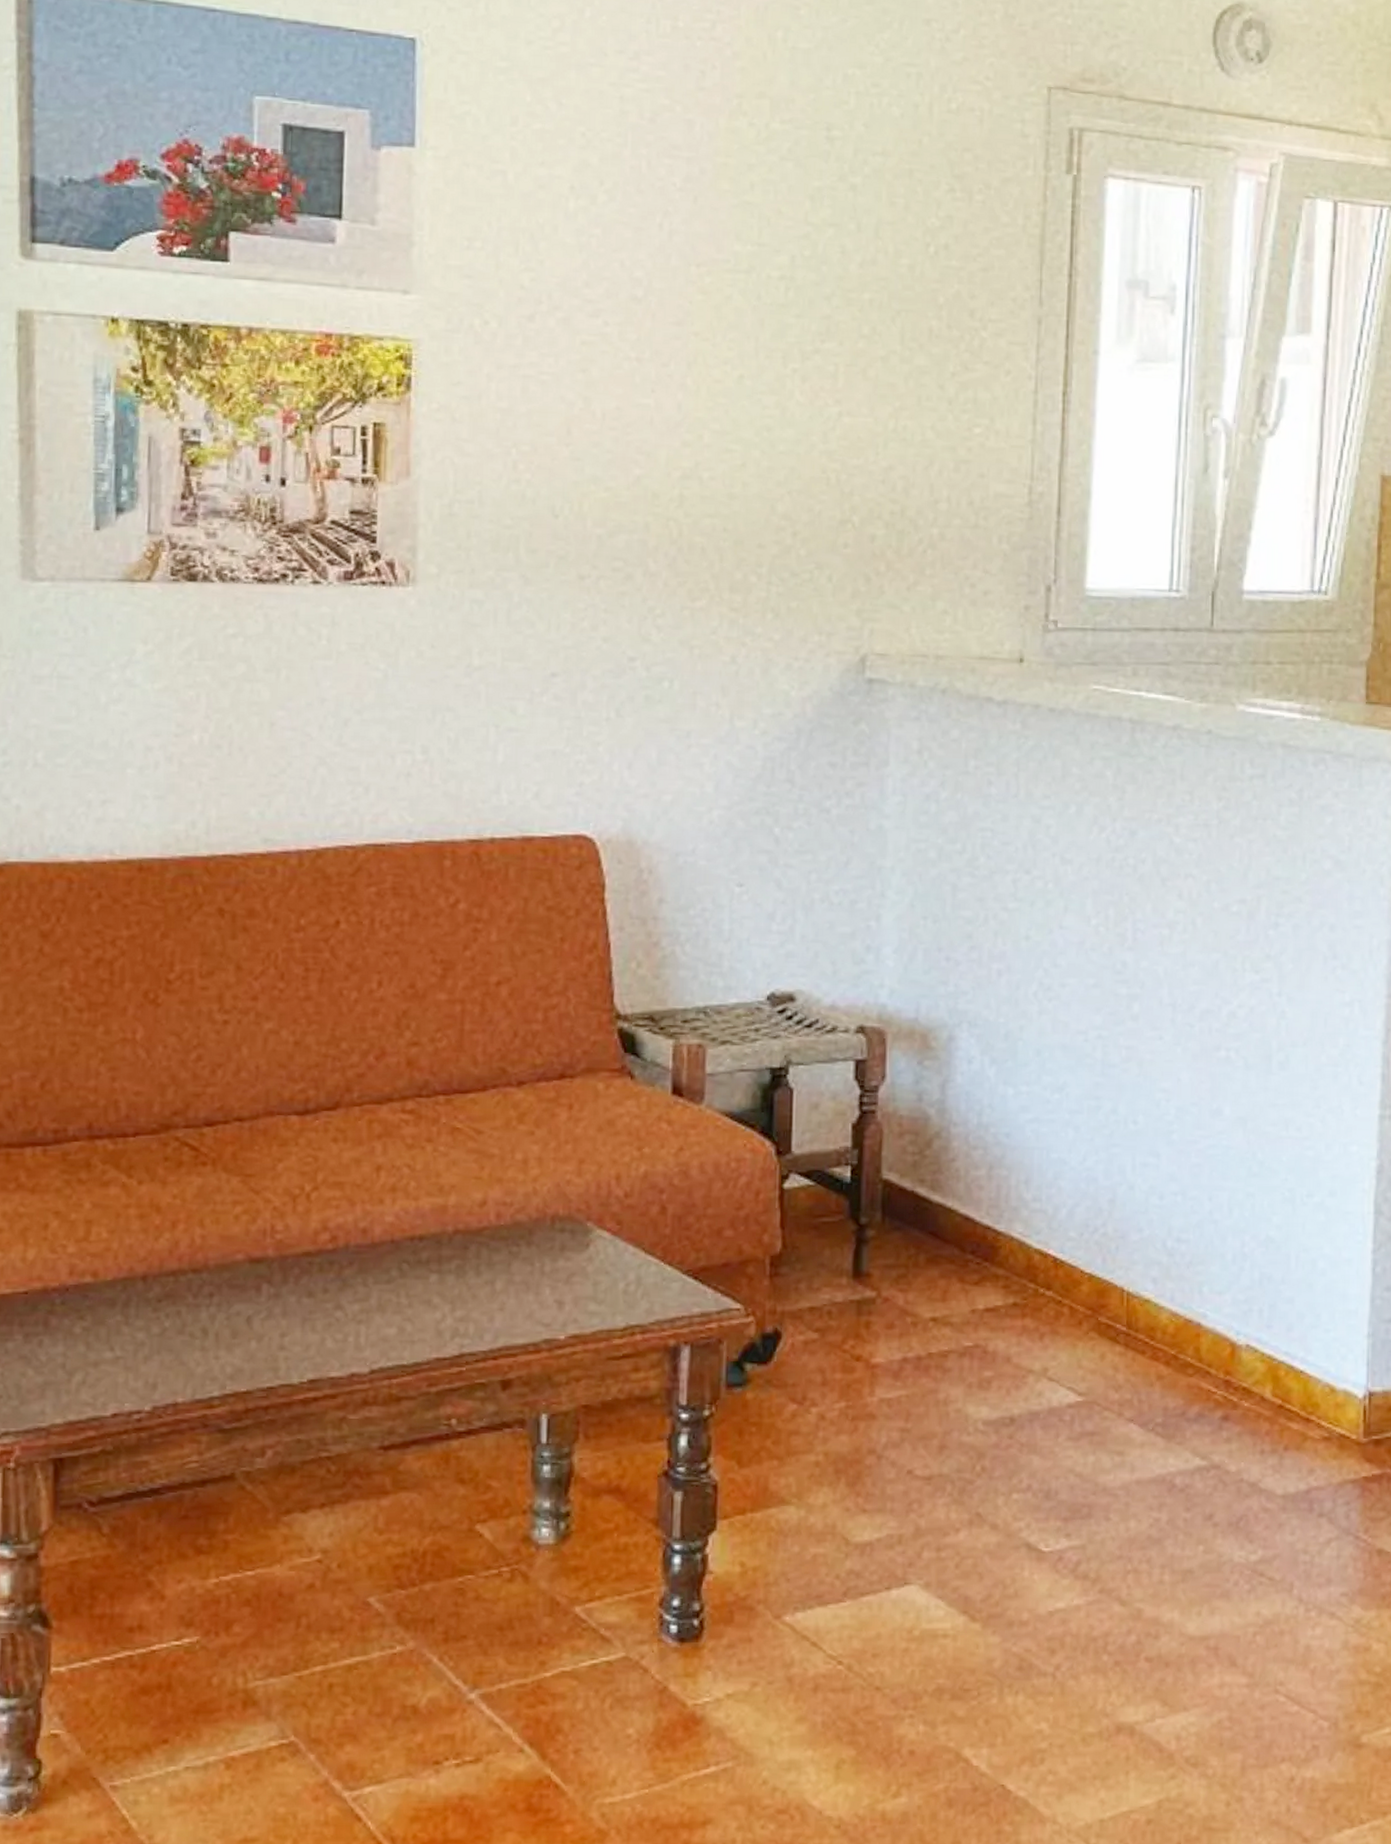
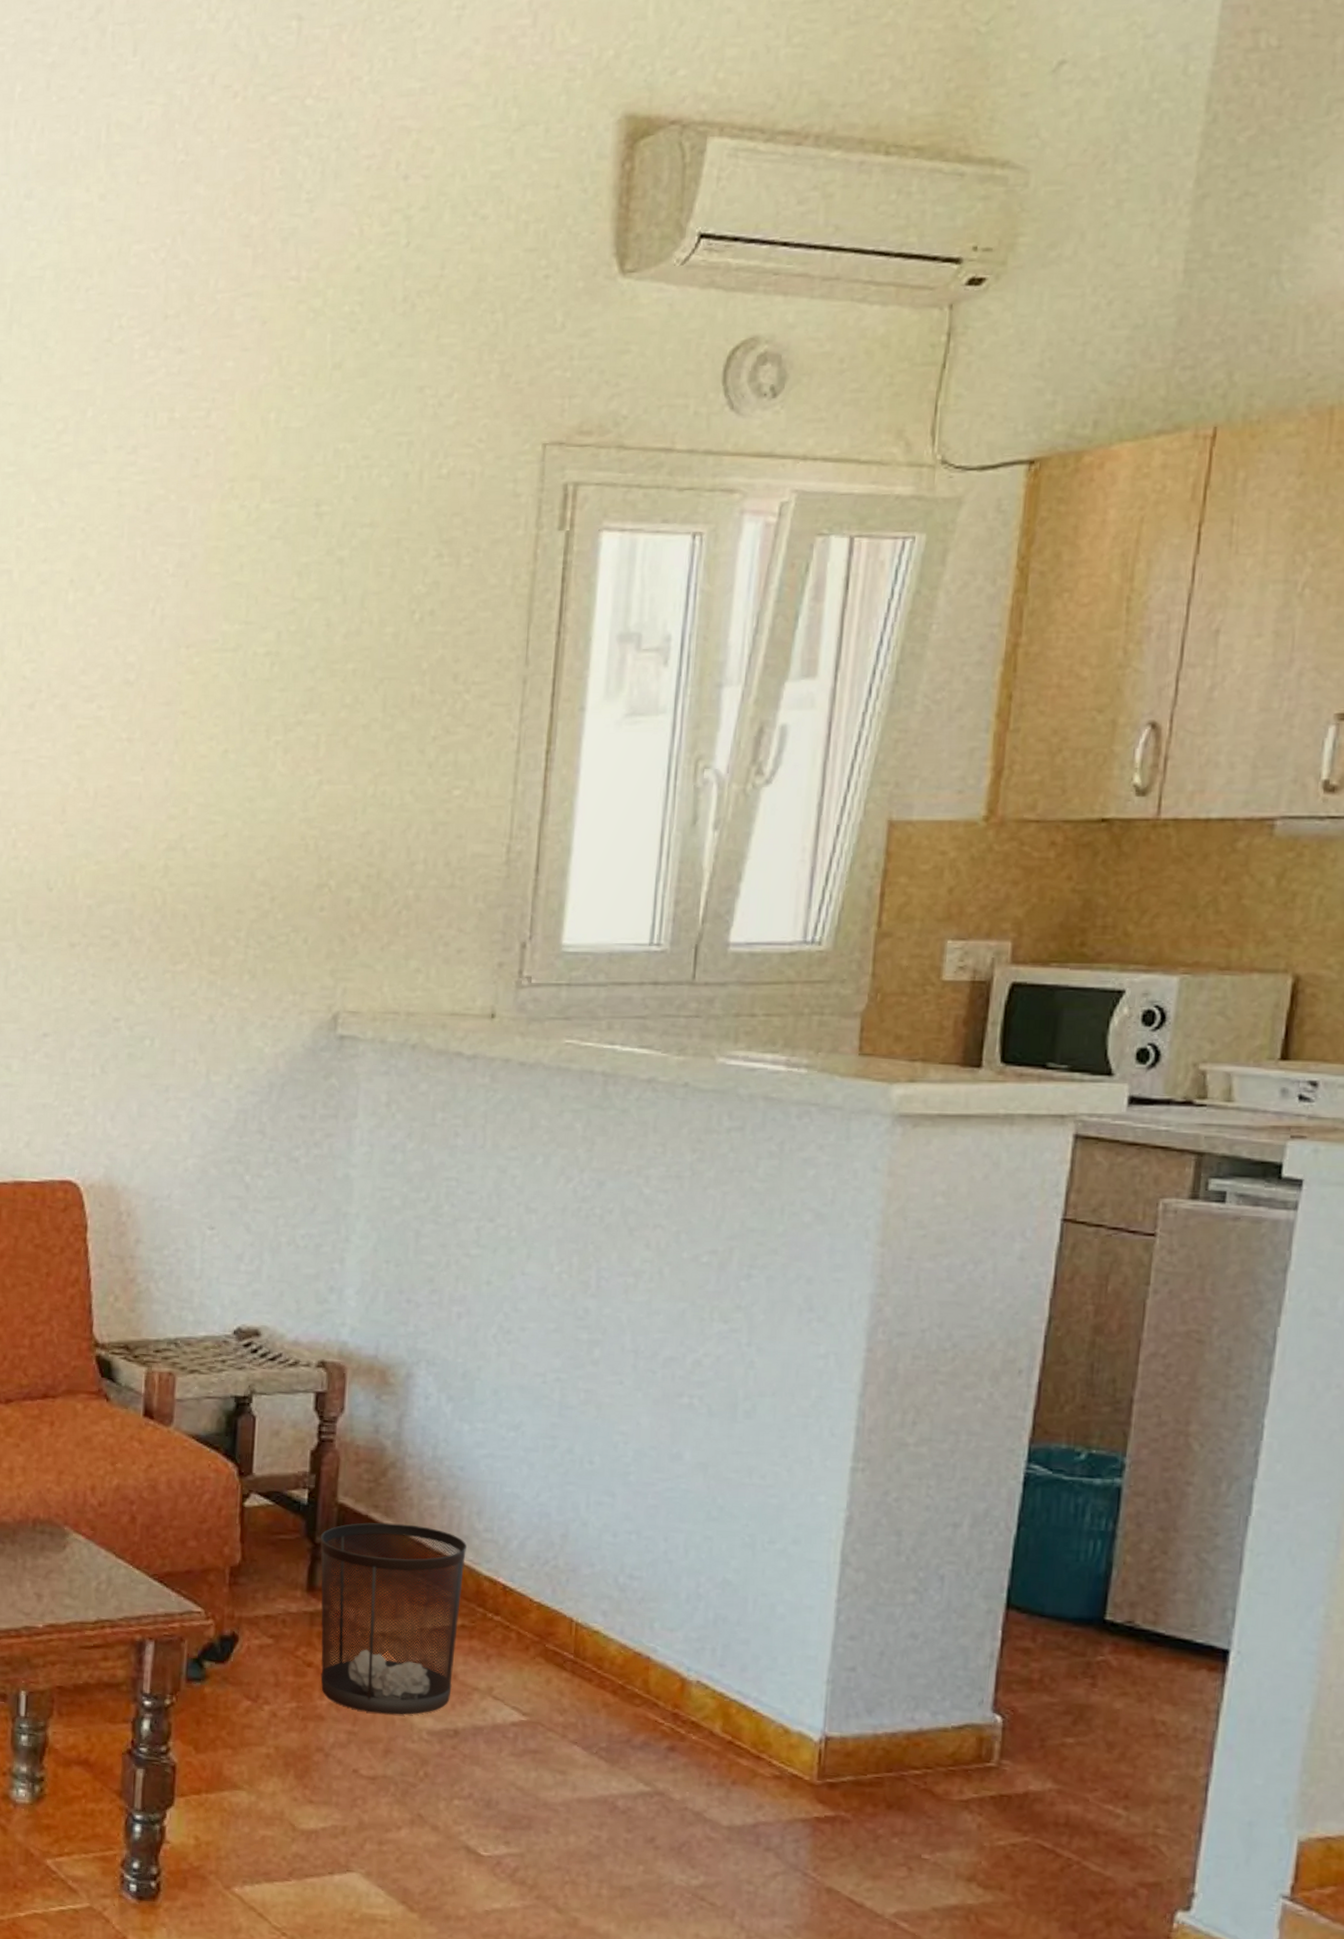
waste bin: none [865,1198,1015,1406] -> present [320,1522,467,1715]

